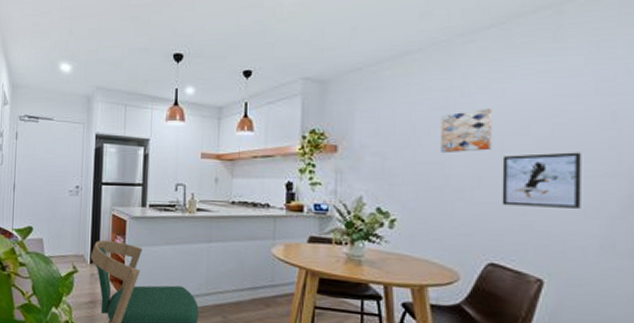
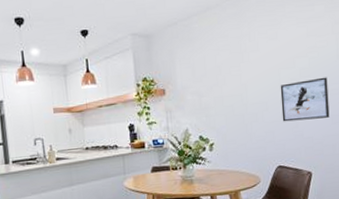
wall art: present [441,109,493,154] -> none [237,49,273,88]

